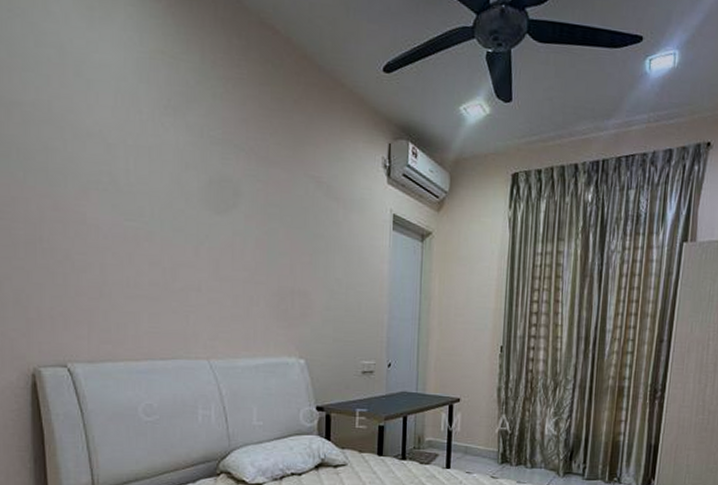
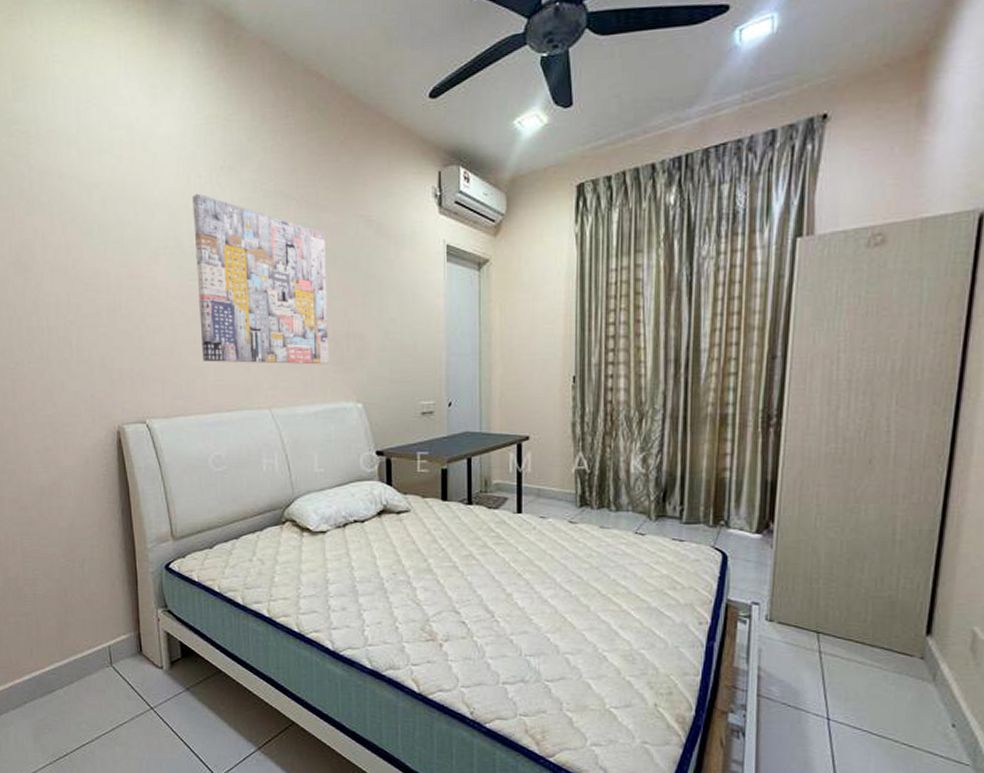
wall art: none [132,130,274,319] -> present [192,193,329,365]

